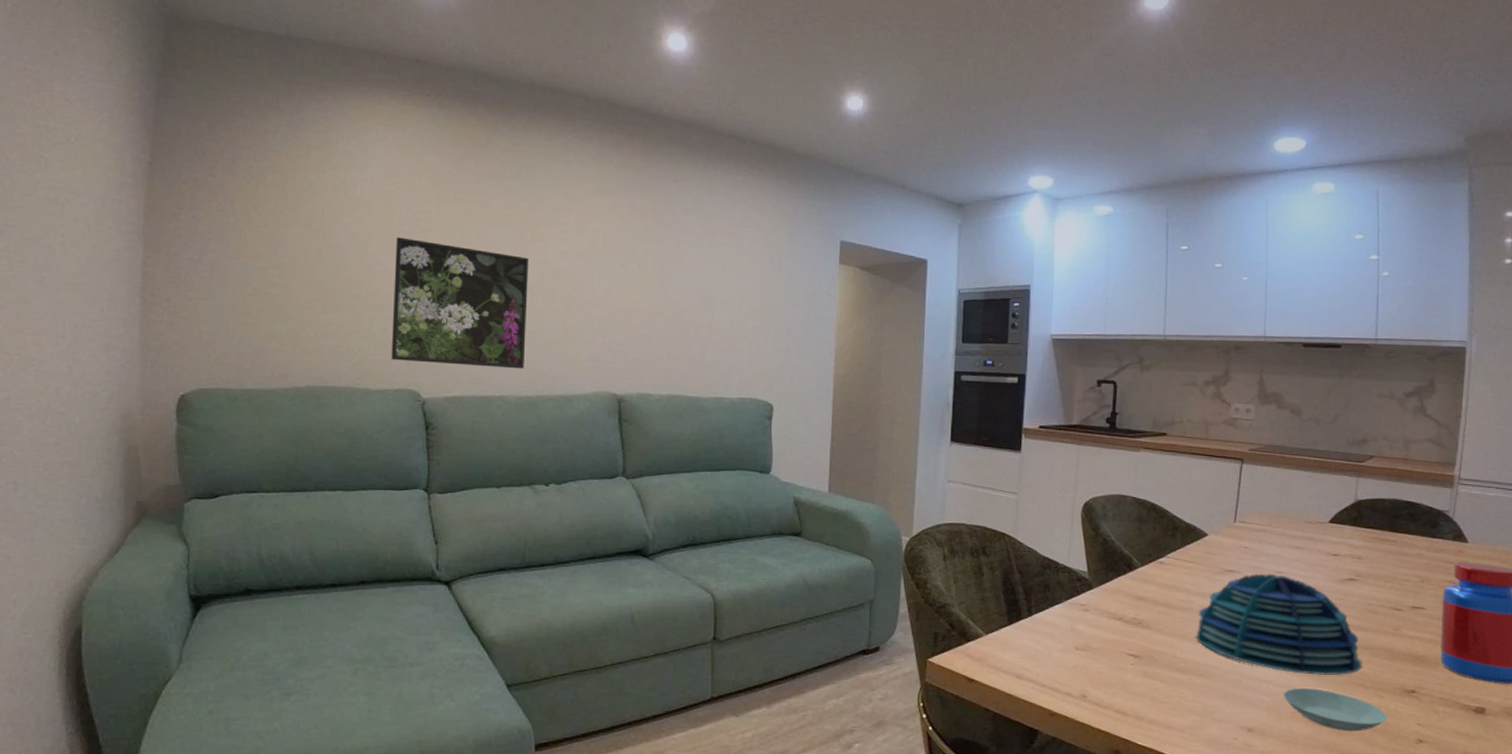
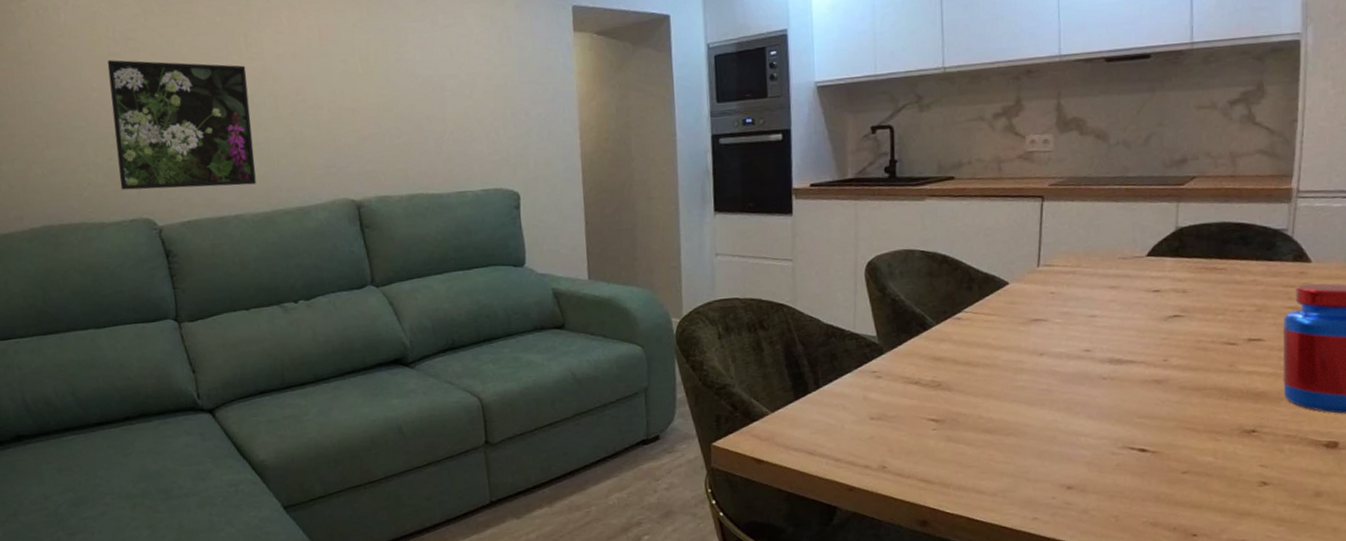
decorative bowl: present [1195,573,1362,675] -> none [1001,318,1193,424]
saucer: present [1283,687,1387,732] -> none [1105,437,1225,480]

